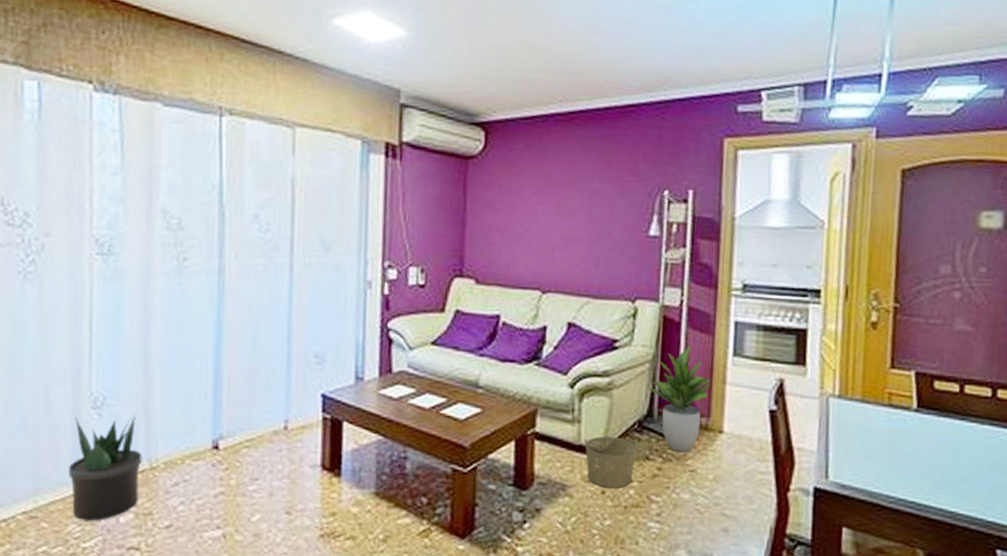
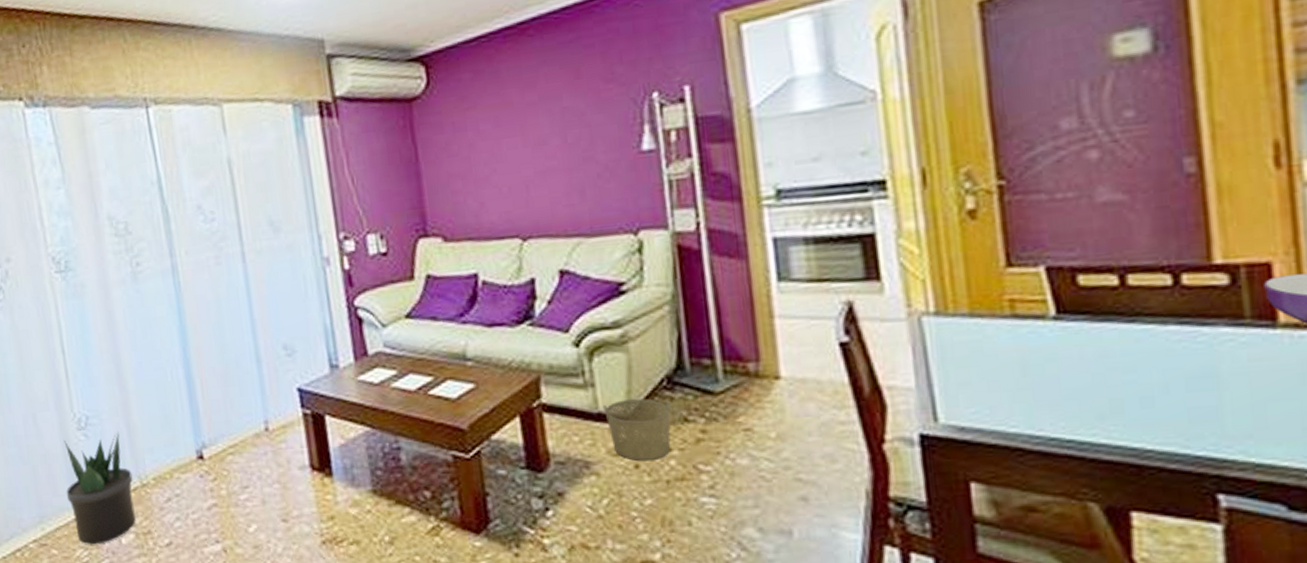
potted plant: present [647,346,710,452] -> none [670,276,753,409]

